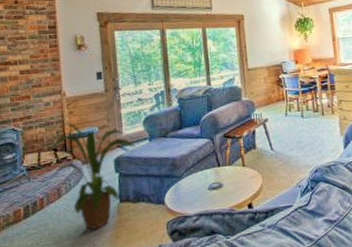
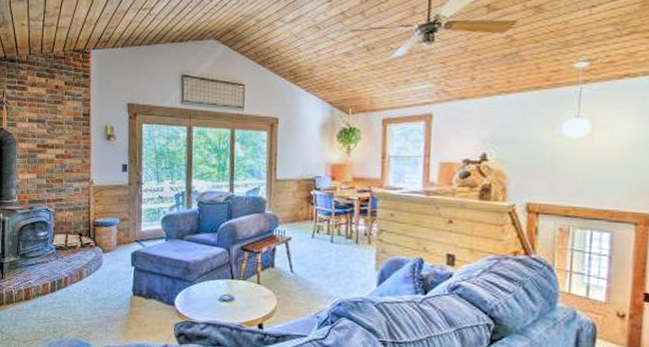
house plant: present [44,121,136,230] -> none [69,207,153,317]

